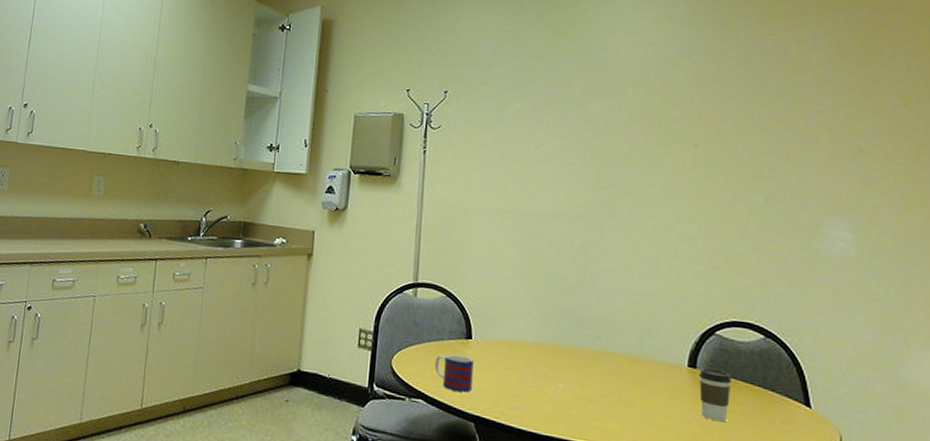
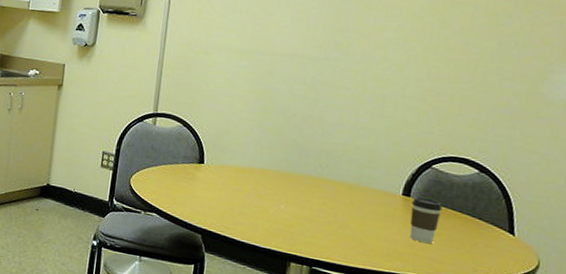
mug: present [434,354,474,392] -> none [168,176,204,209]

